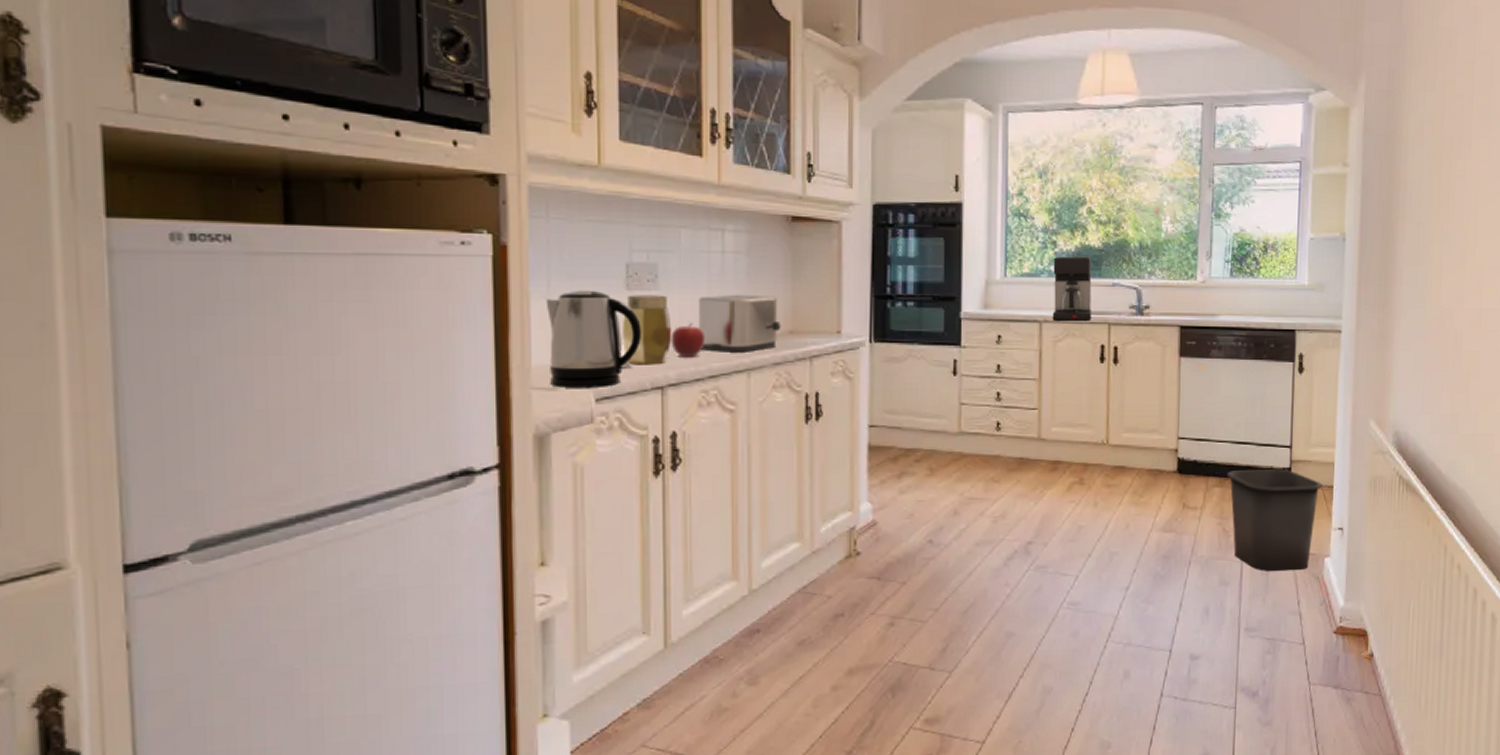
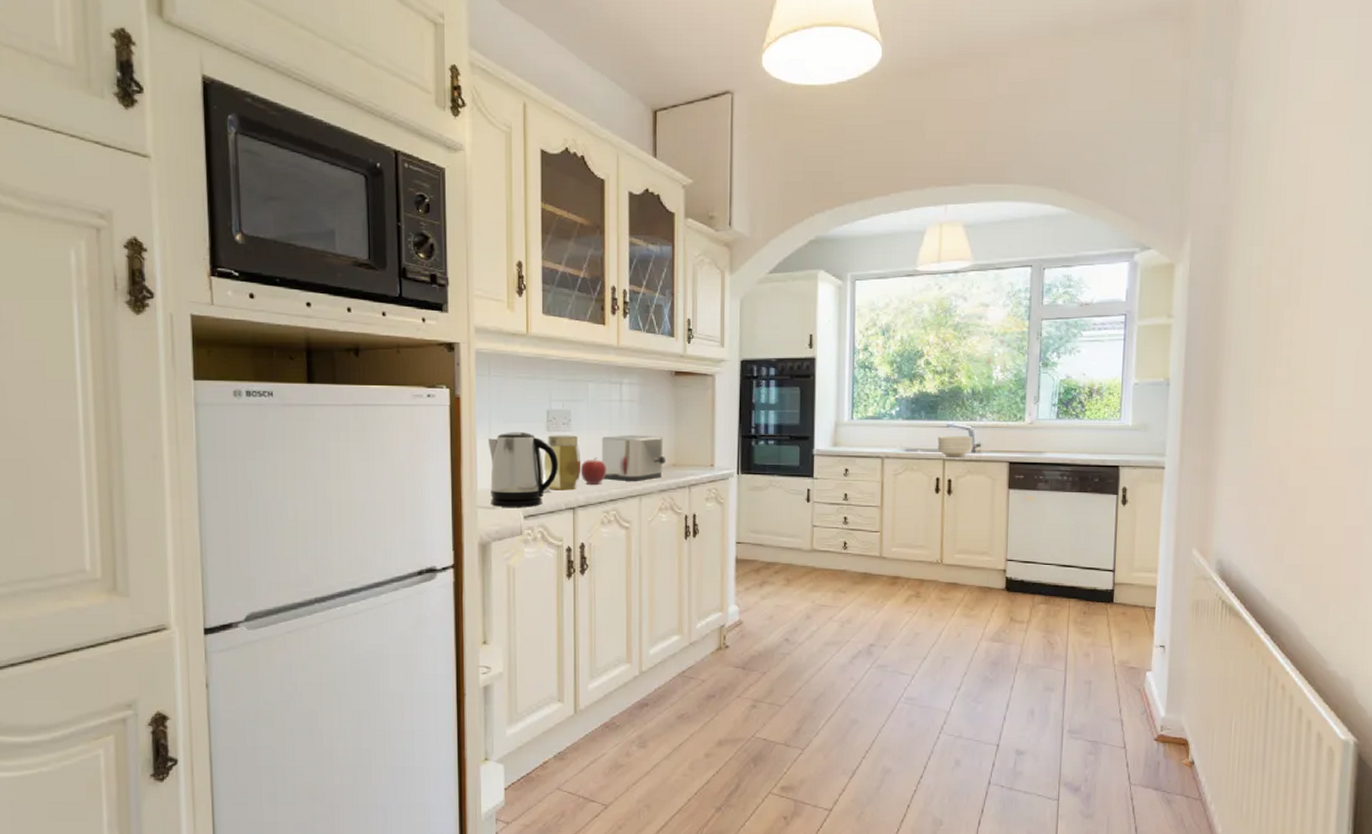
coffee maker: present [1052,256,1092,321] -> none [893,401,929,457]
bowl: none [1102,295,1142,321] -> present [937,435,973,457]
waste bin: present [1227,469,1323,571] -> none [1052,590,1145,681]

